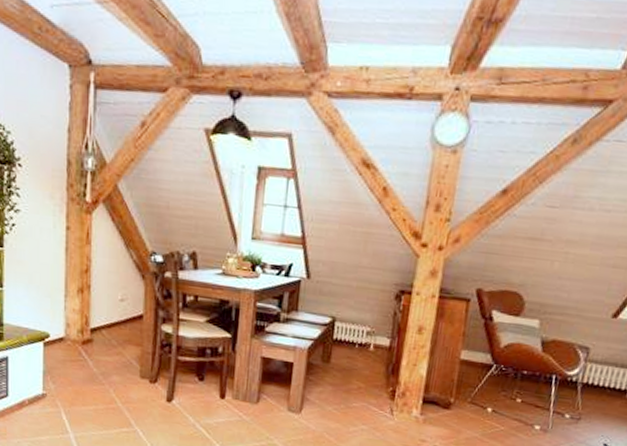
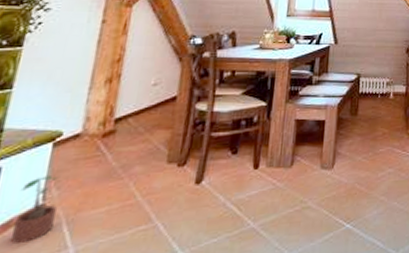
potted plant: none [27,370,55,422] -> present [11,176,57,245]

